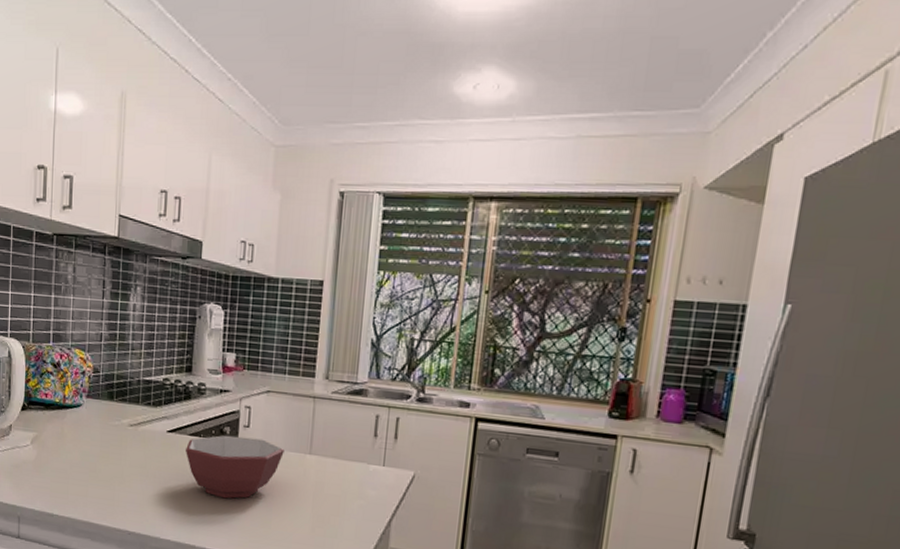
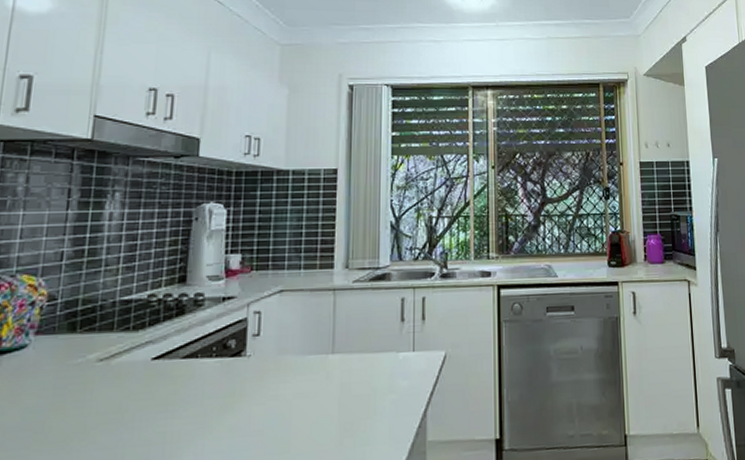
bowl: present [185,435,284,499] -> none [176,346,303,429]

